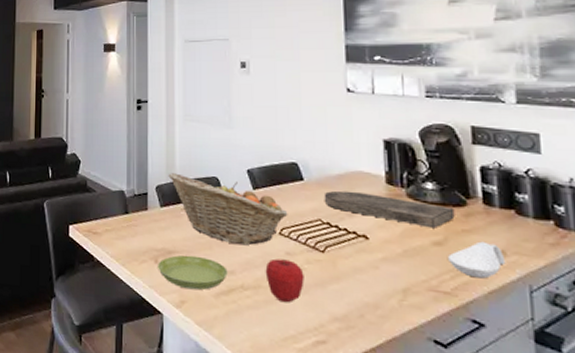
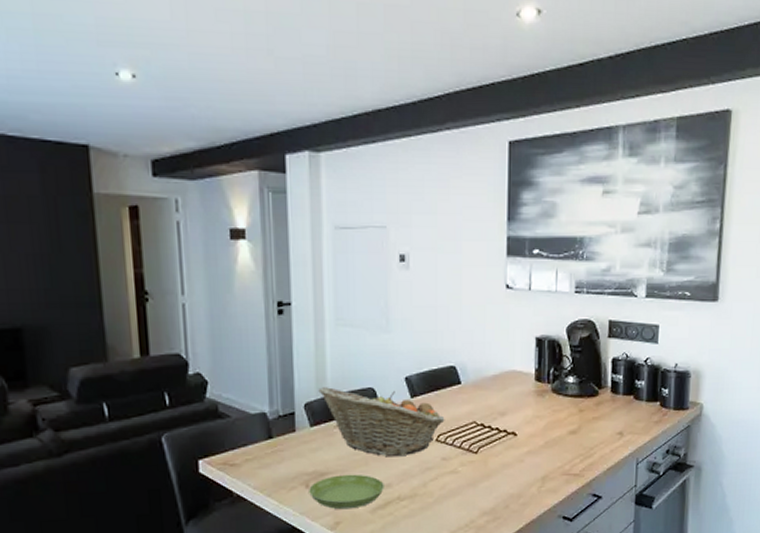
apple: present [265,258,304,303] -> none [421,465,458,507]
cutting board: present [324,190,455,228] -> none [479,390,589,419]
spoon rest: present [447,241,506,279] -> none [579,426,622,458]

